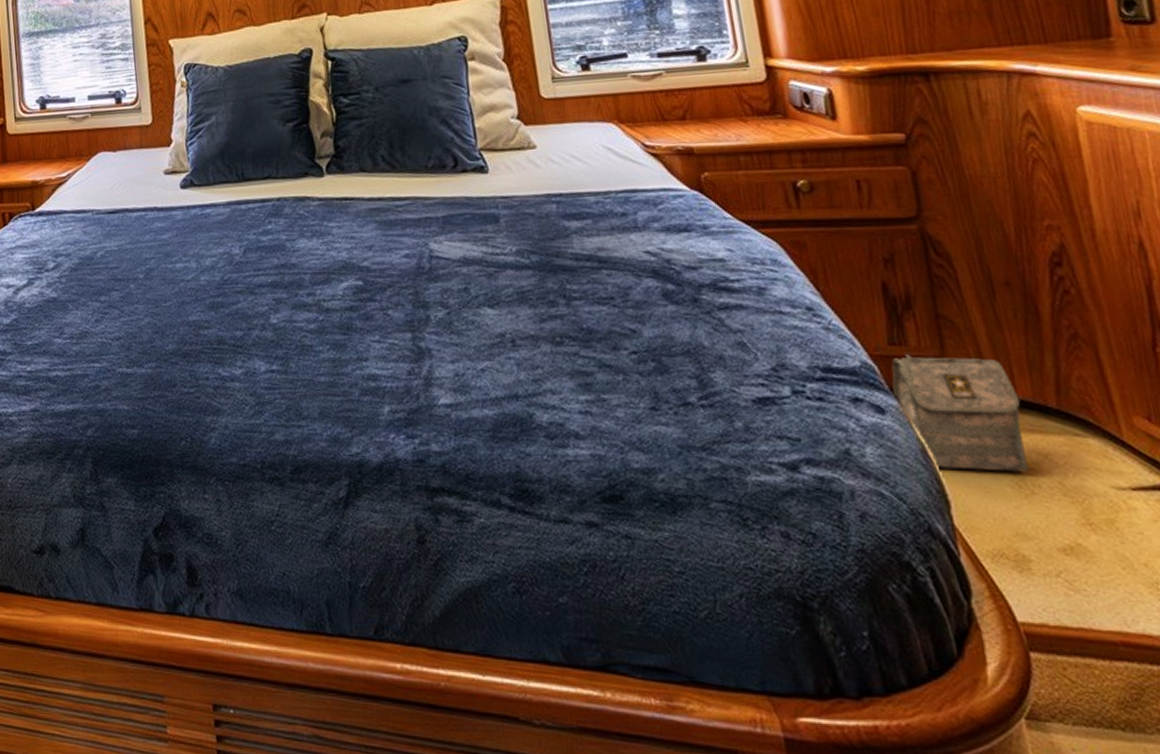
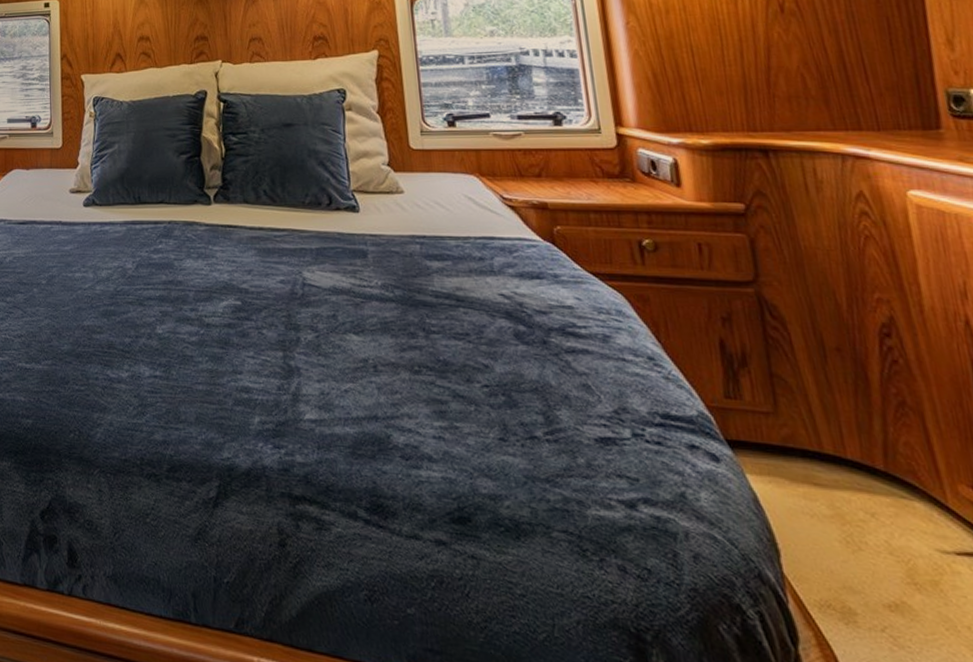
bag: present [891,354,1030,473] -> none [727,408,857,529]

